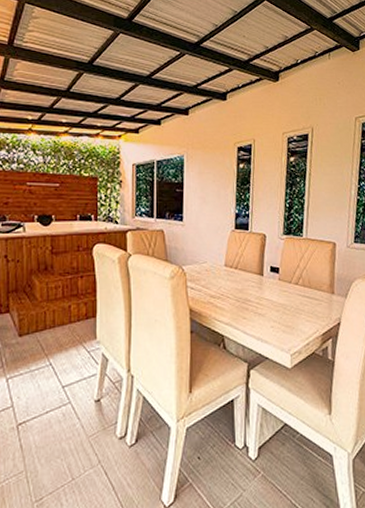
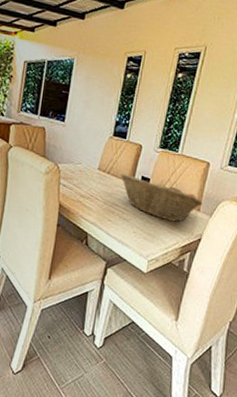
fruit basket: none [249,267,336,309] -> present [121,174,203,222]

